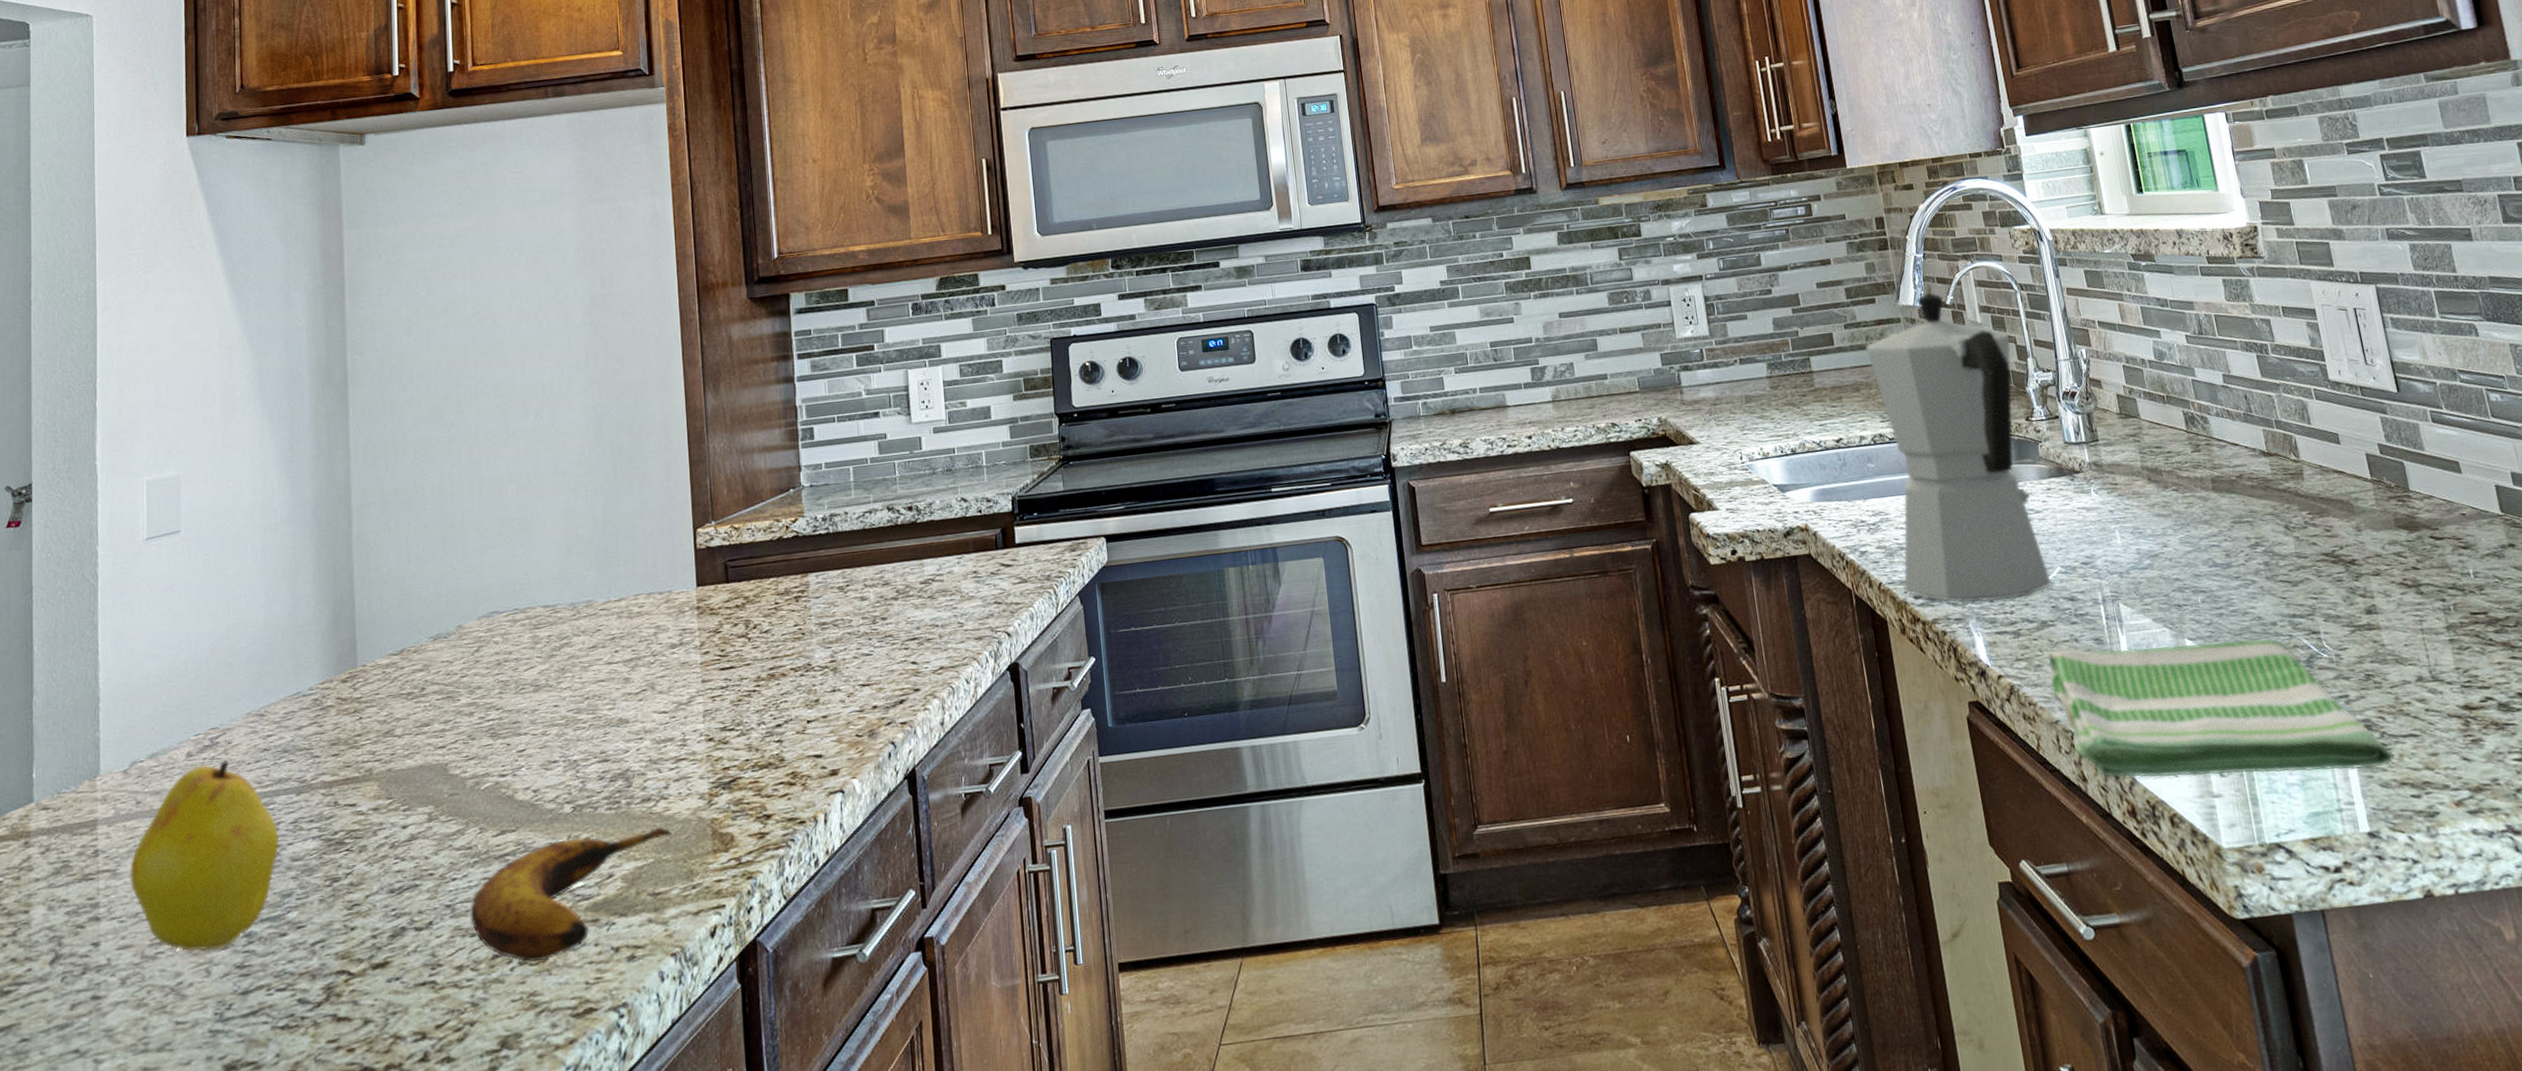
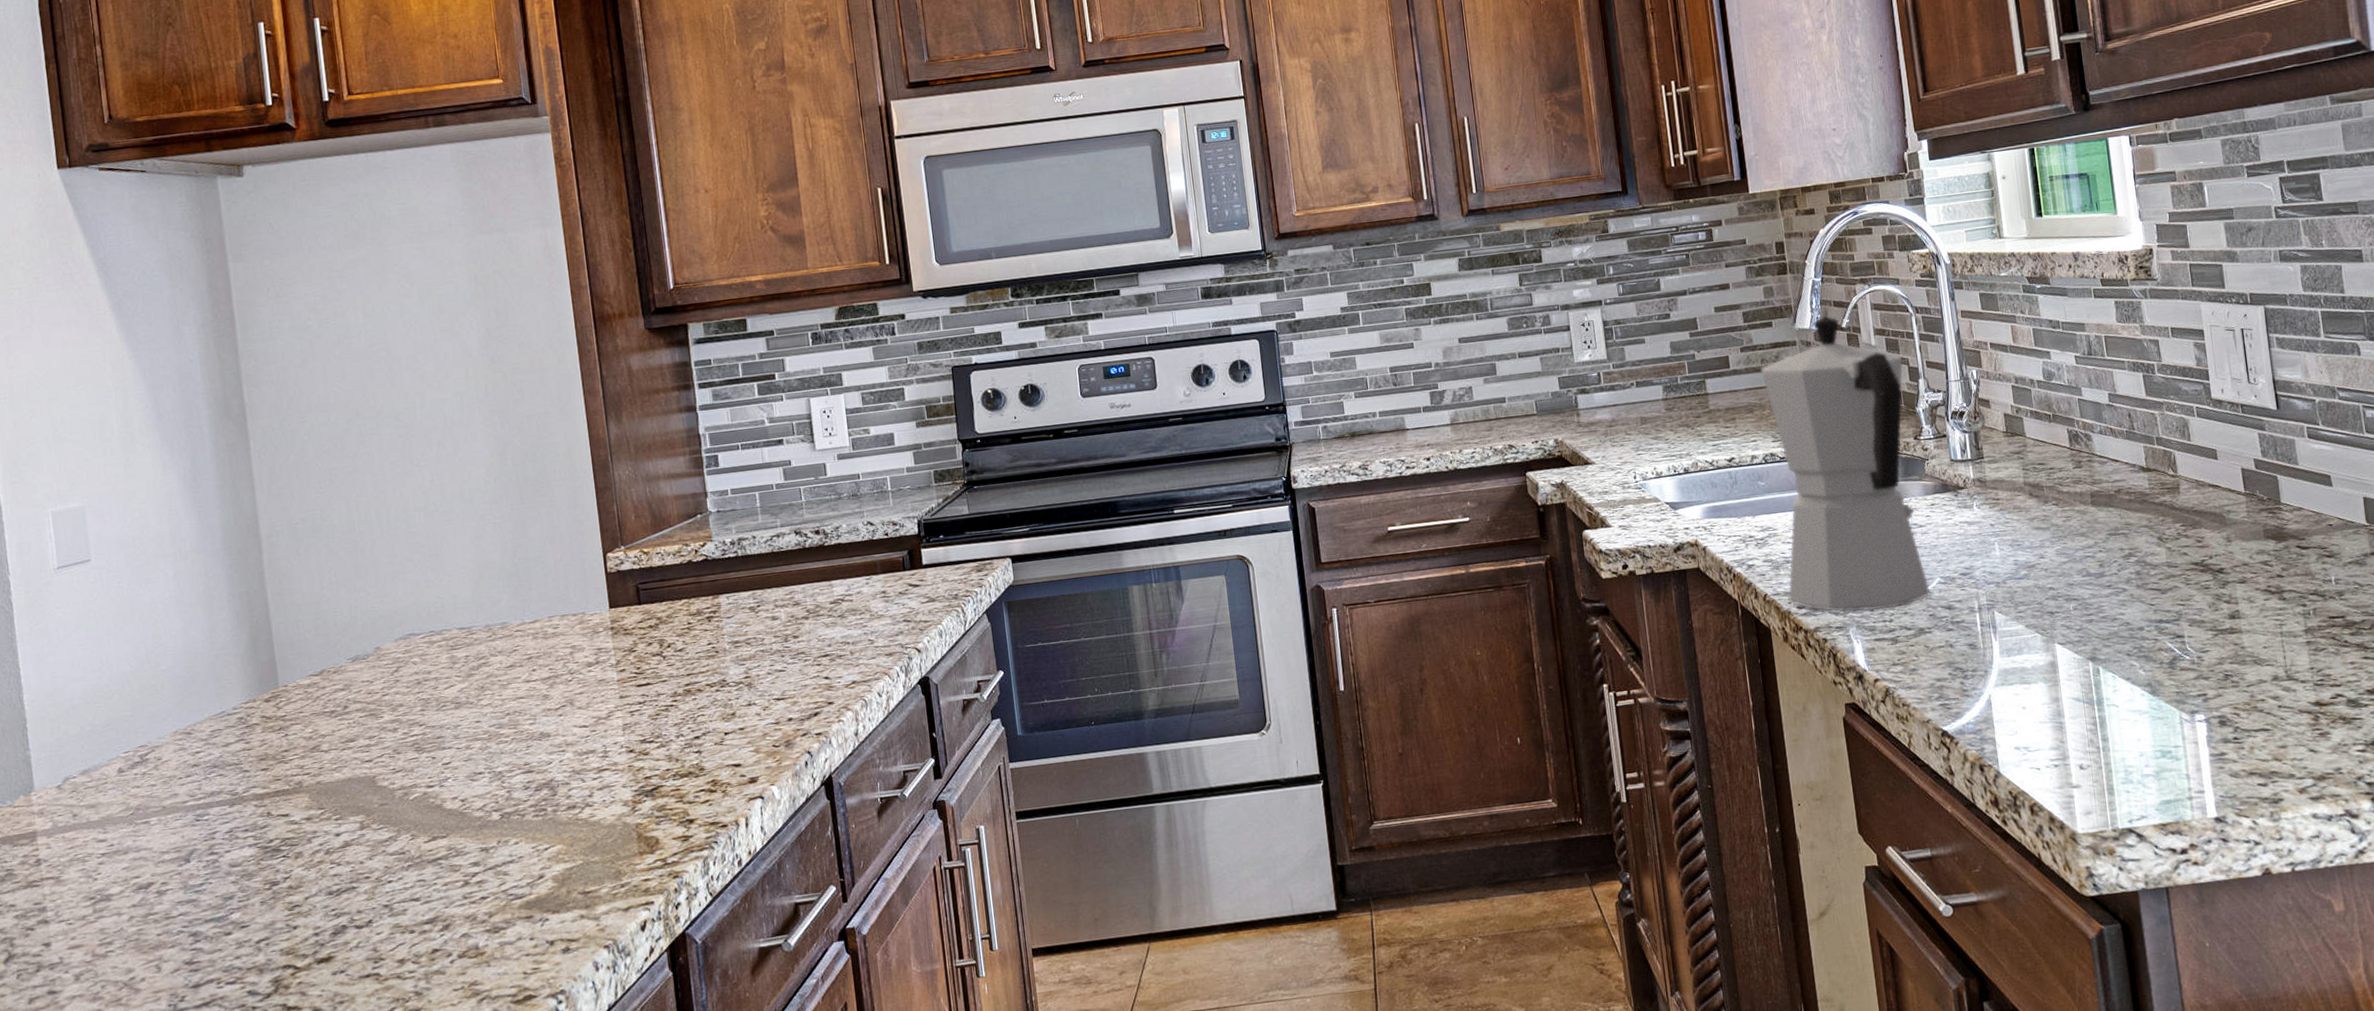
fruit: present [129,759,280,952] -> none [72,774,217,950]
banana: present [470,826,672,963] -> none [407,831,598,956]
dish towel: present [2048,639,2395,778] -> none [1922,642,2246,771]

